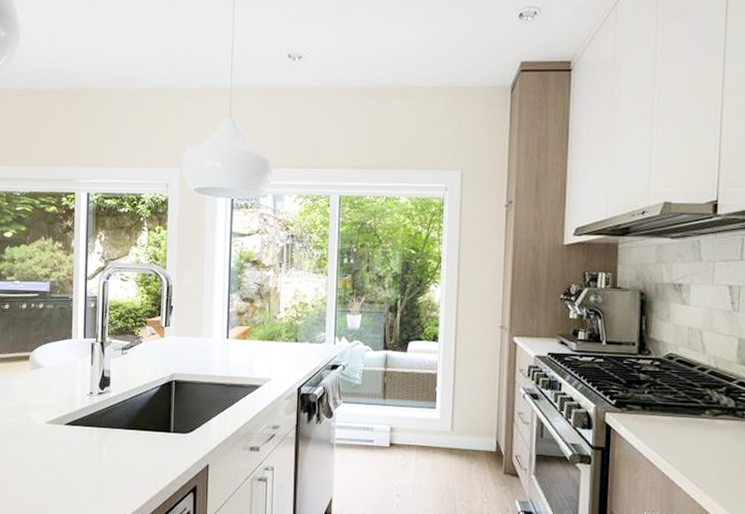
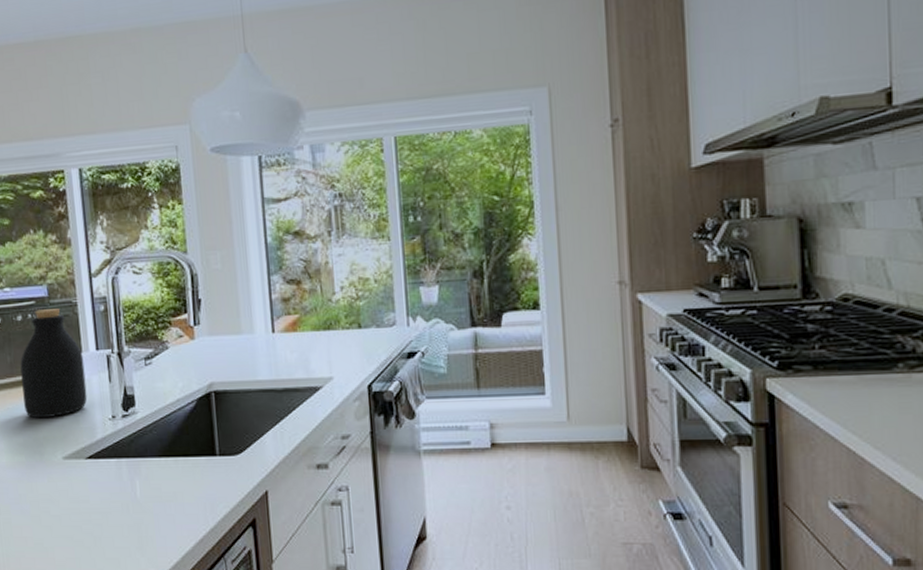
bottle: none [19,301,73,389] -> present [20,308,88,419]

